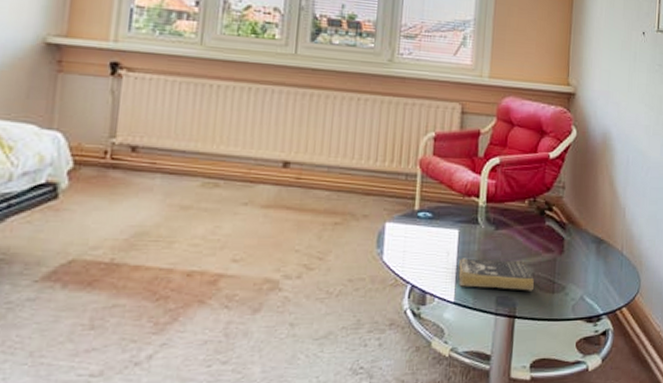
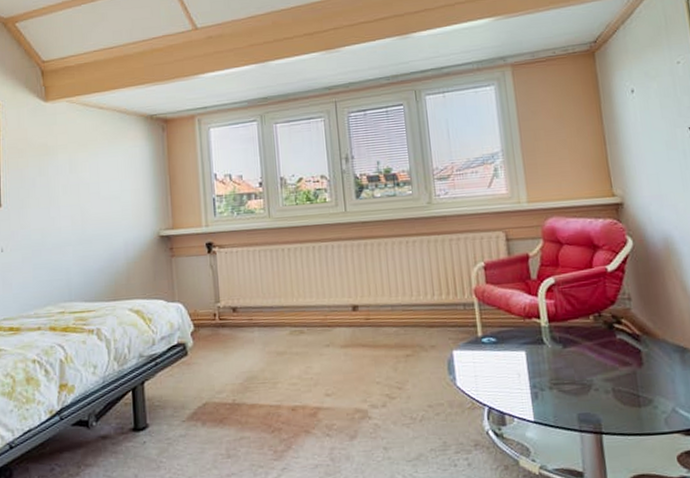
book: present [458,258,534,291] -> none [532,376,617,407]

